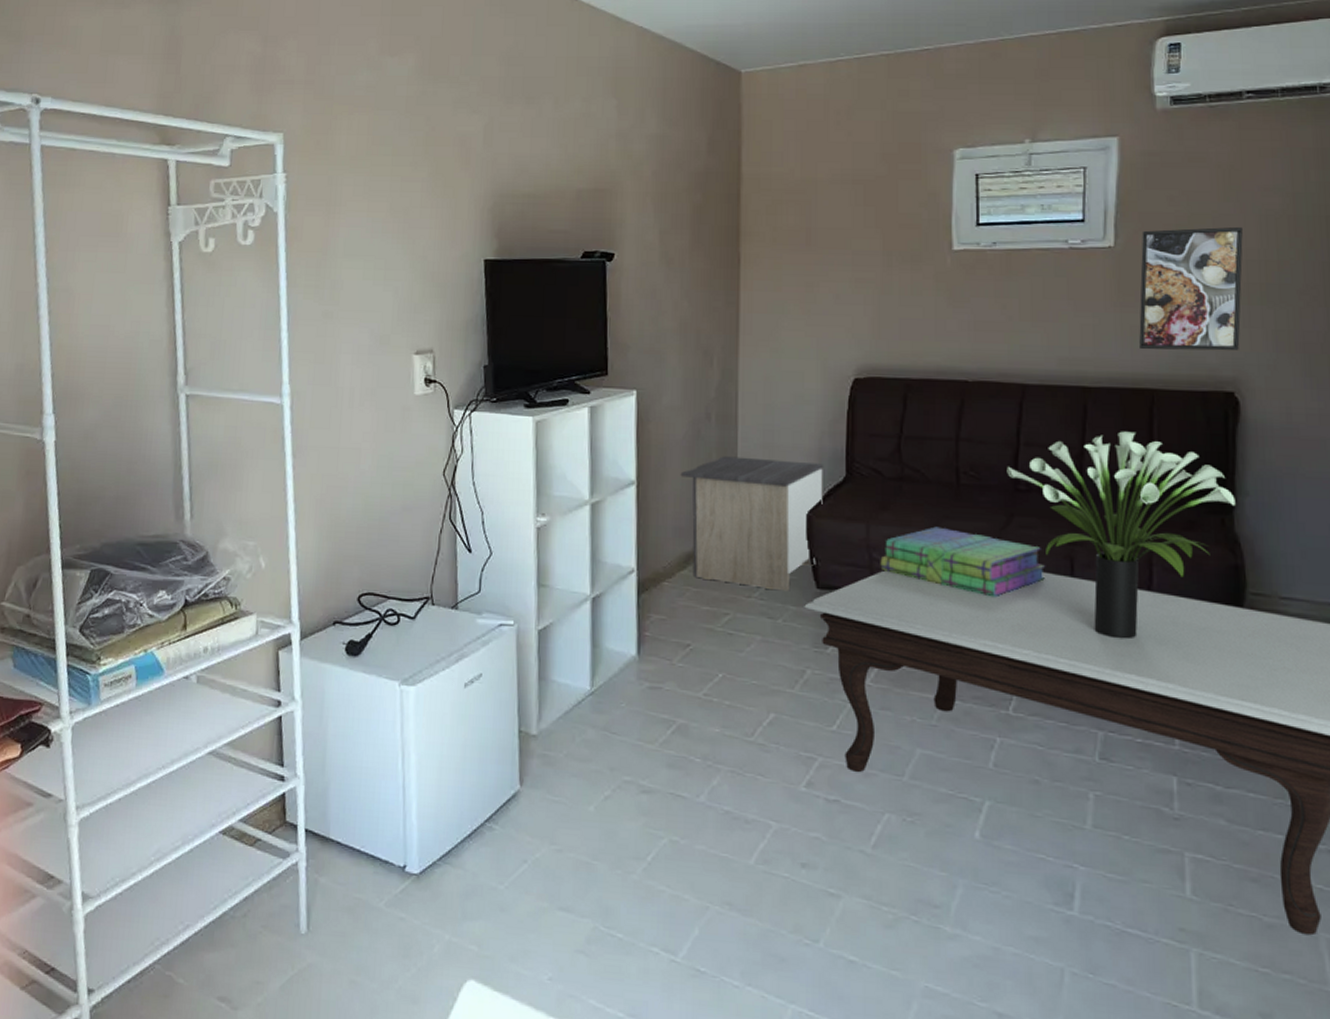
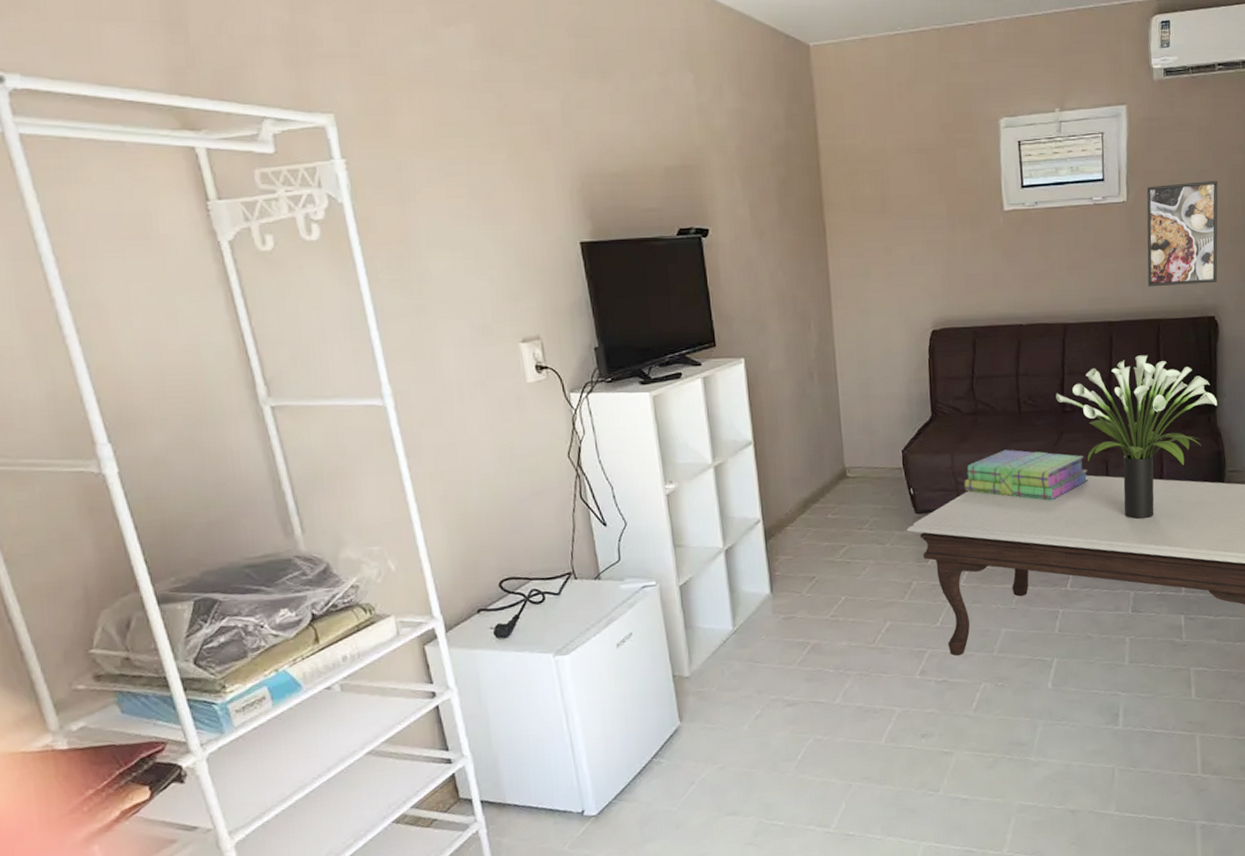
nightstand: present [680,456,823,591] -> none [792,407,915,521]

